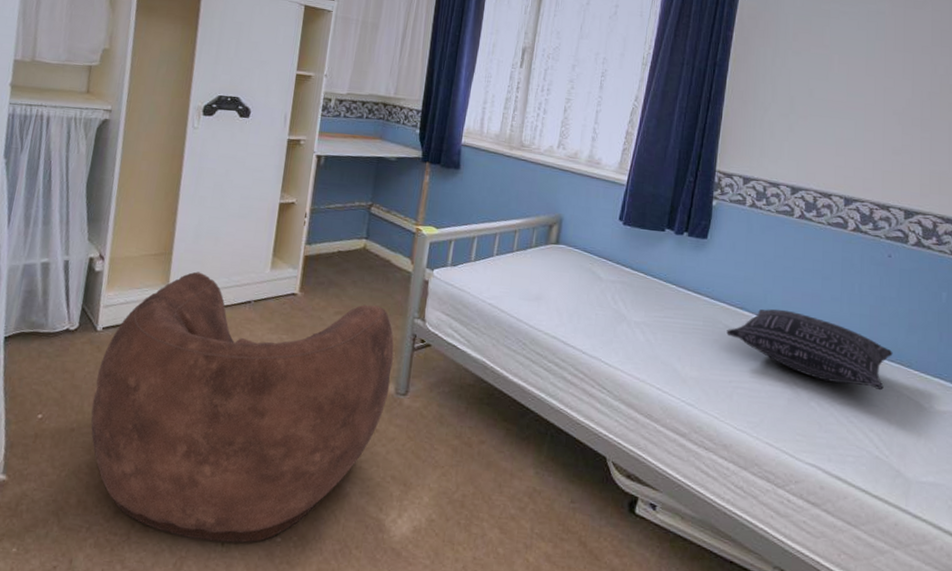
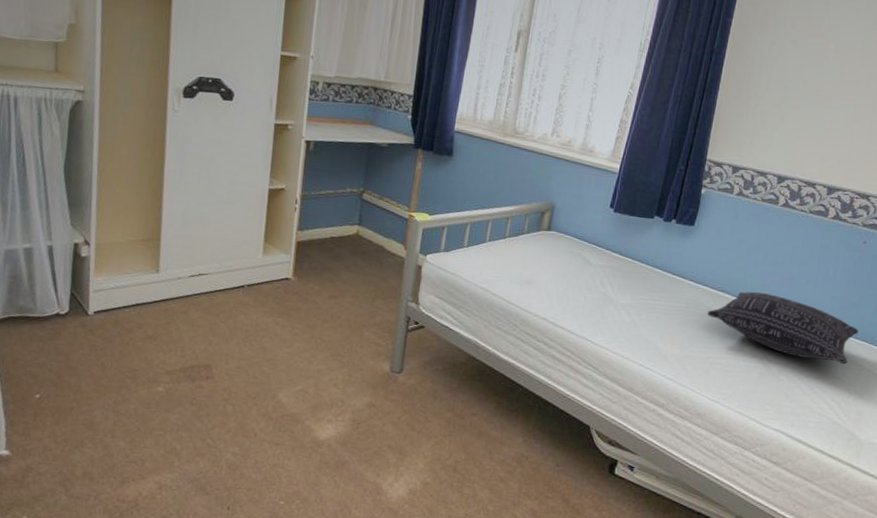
armchair: present [90,271,394,543] -> none [89,257,389,507]

